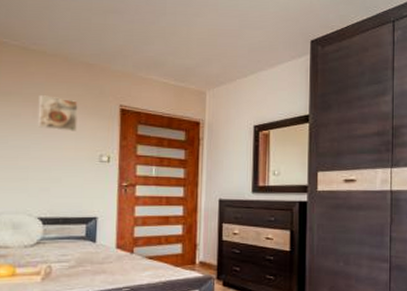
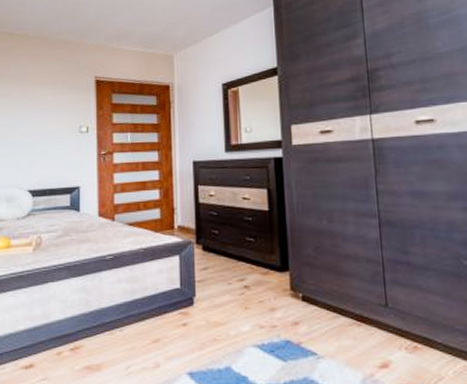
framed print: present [38,95,79,132] -> none [24,75,59,106]

